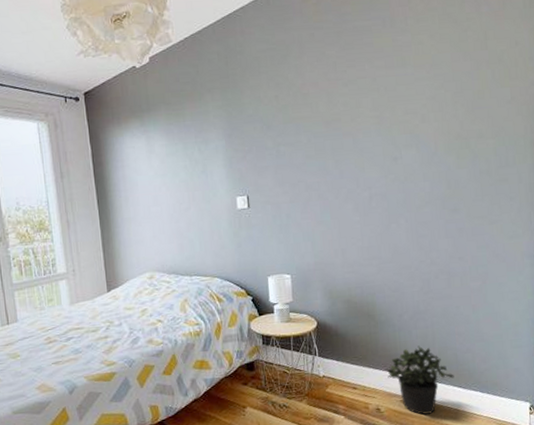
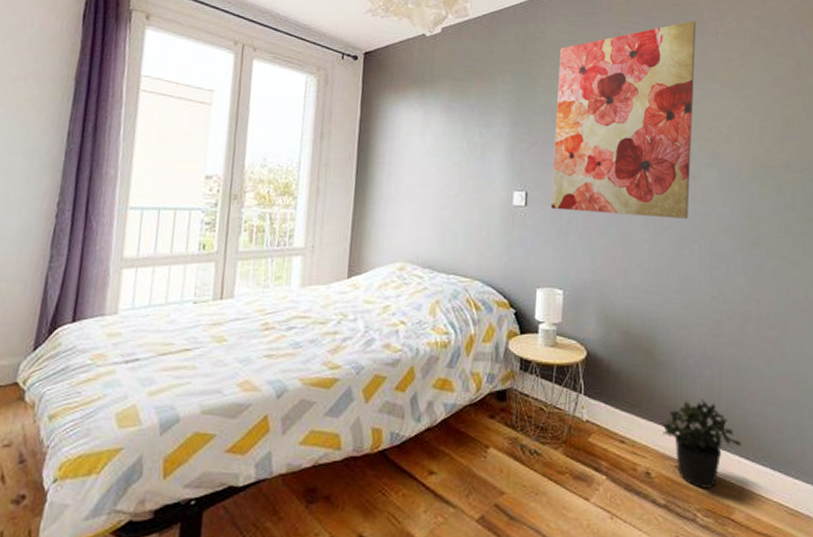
wall art: none [260,9,394,208] -> present [550,20,696,219]

